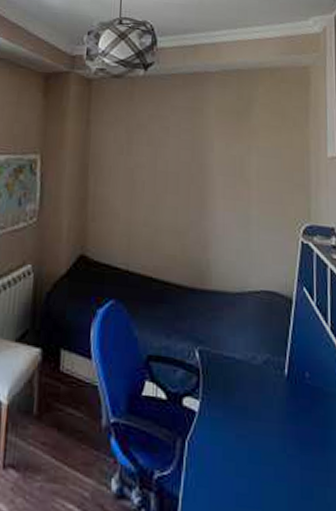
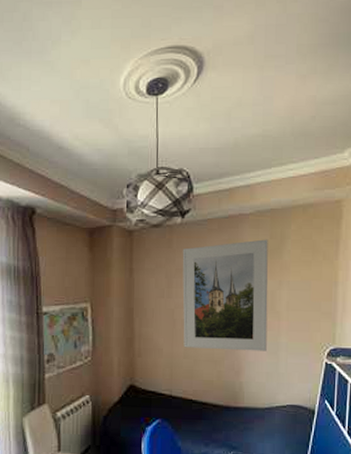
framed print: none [143,99,237,224] -> present [182,239,268,351]

